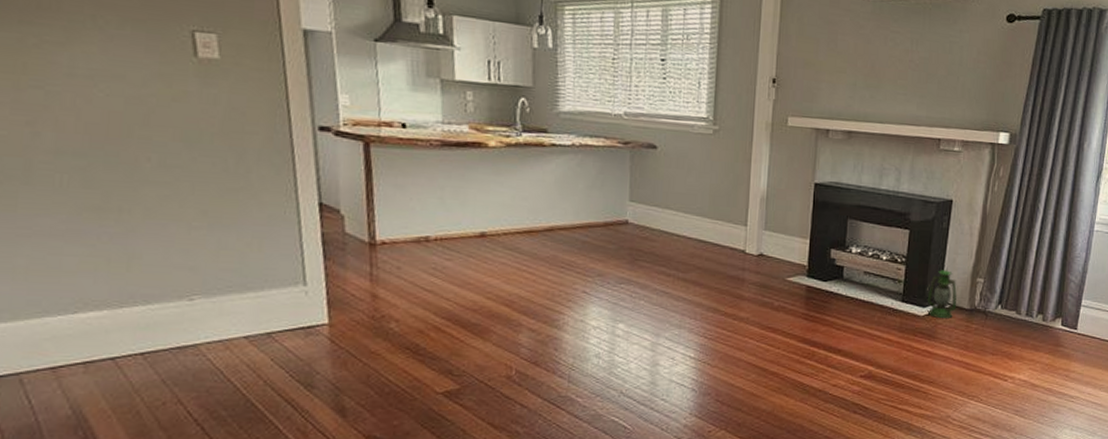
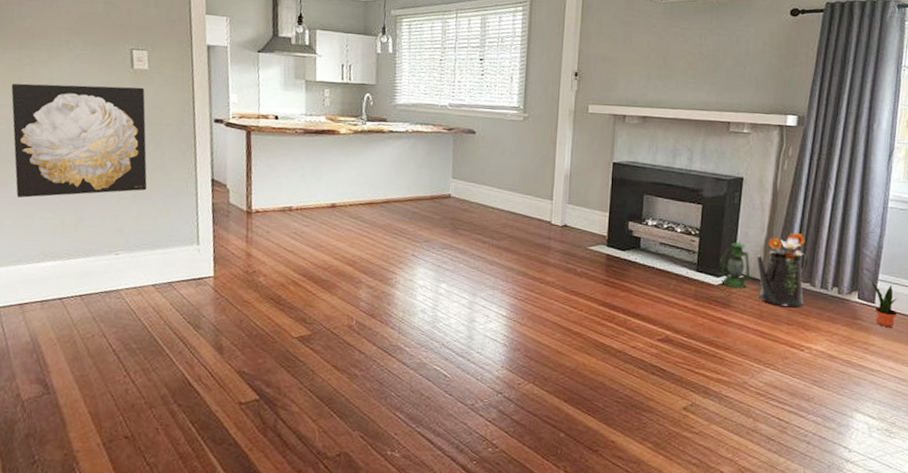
wall art: none [10,72,229,229] -> present [11,83,148,198]
watering can: none [964,258,1015,337] -> present [757,232,809,308]
potted plant: none [1074,305,1098,353] -> present [871,279,897,327]

